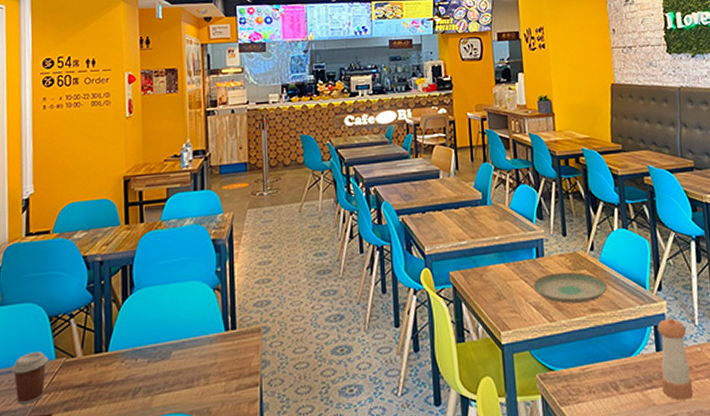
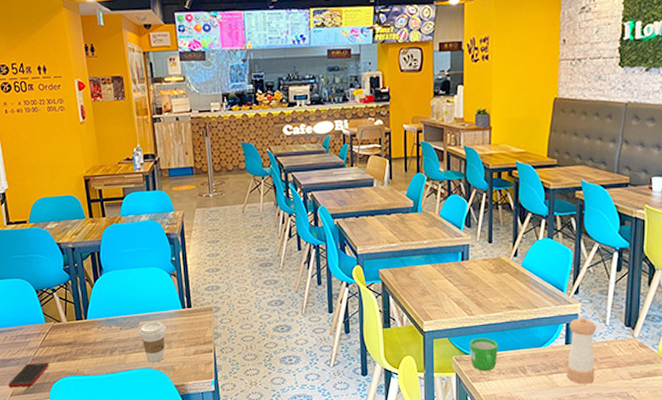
coffee cup: present [11,352,48,405] -> none [11,317,40,355]
coffee cup: none [171,349,205,405] -> present [139,322,167,362]
plate: present [533,272,608,304] -> none [456,274,527,301]
mug: none [553,348,586,391] -> present [469,338,498,372]

